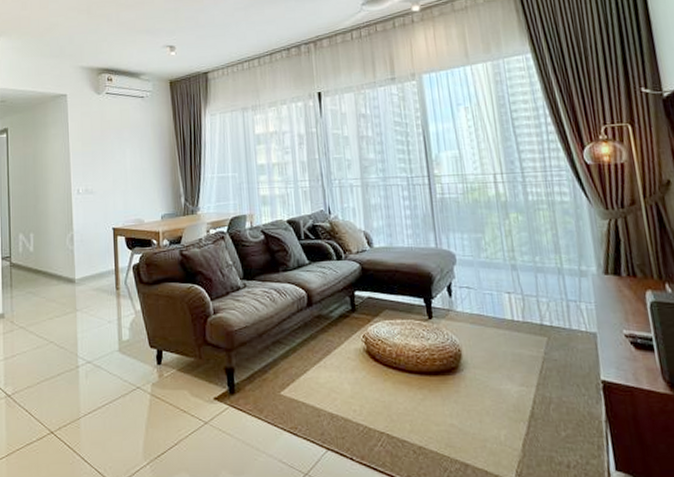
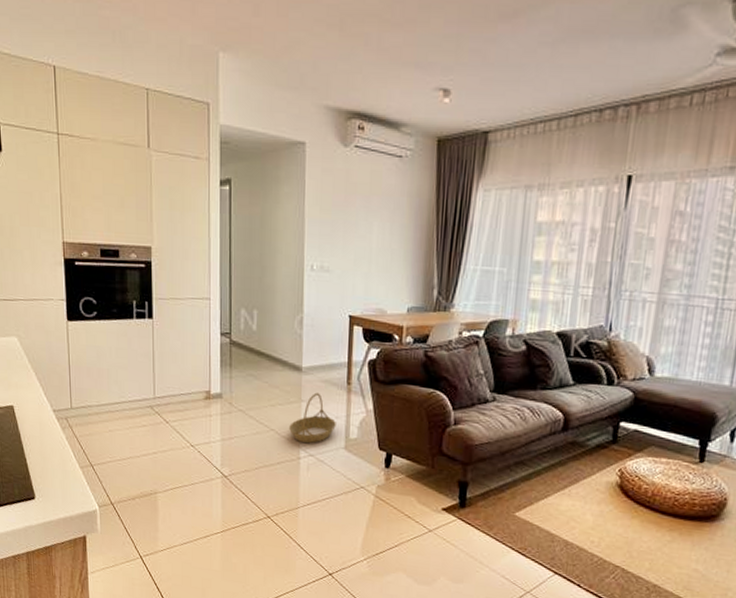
basket: none [67,301,109,351] -> present [289,392,336,444]

